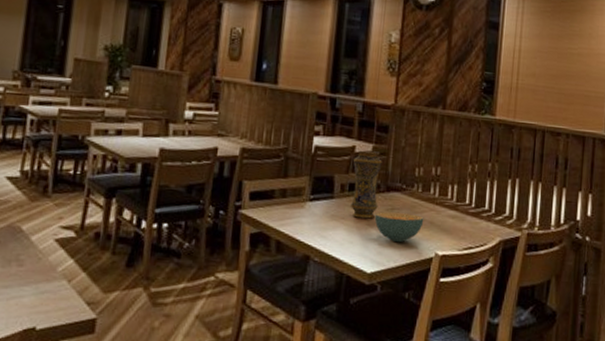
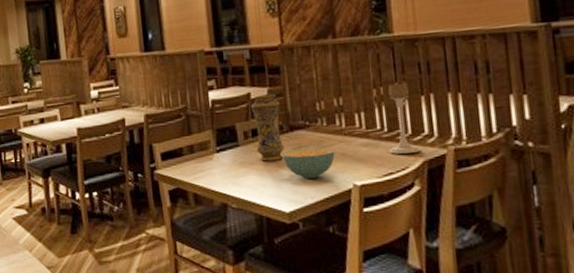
candle holder: none [472,164,500,231] -> present [388,83,421,154]

